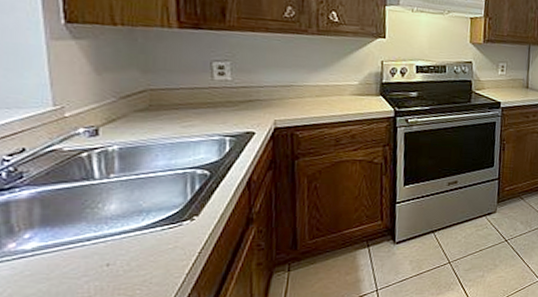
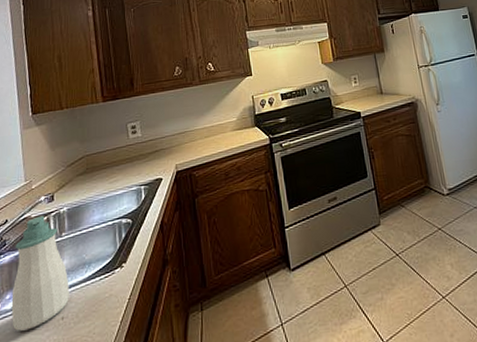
soap bottle: none [32,150,119,273] -> present [11,215,69,331]

